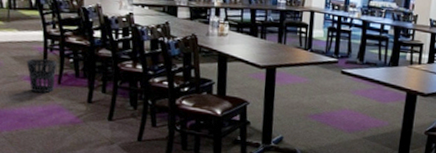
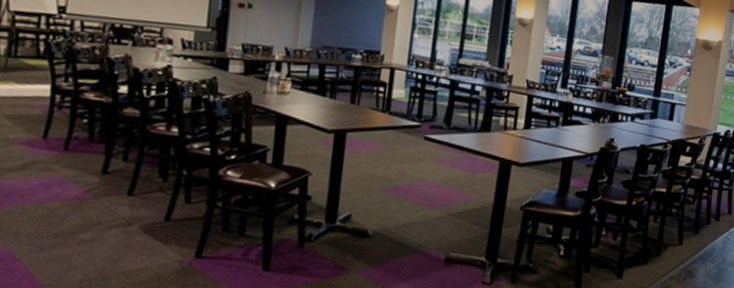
wastebasket: present [26,58,58,93] -> none [22,118,66,162]

